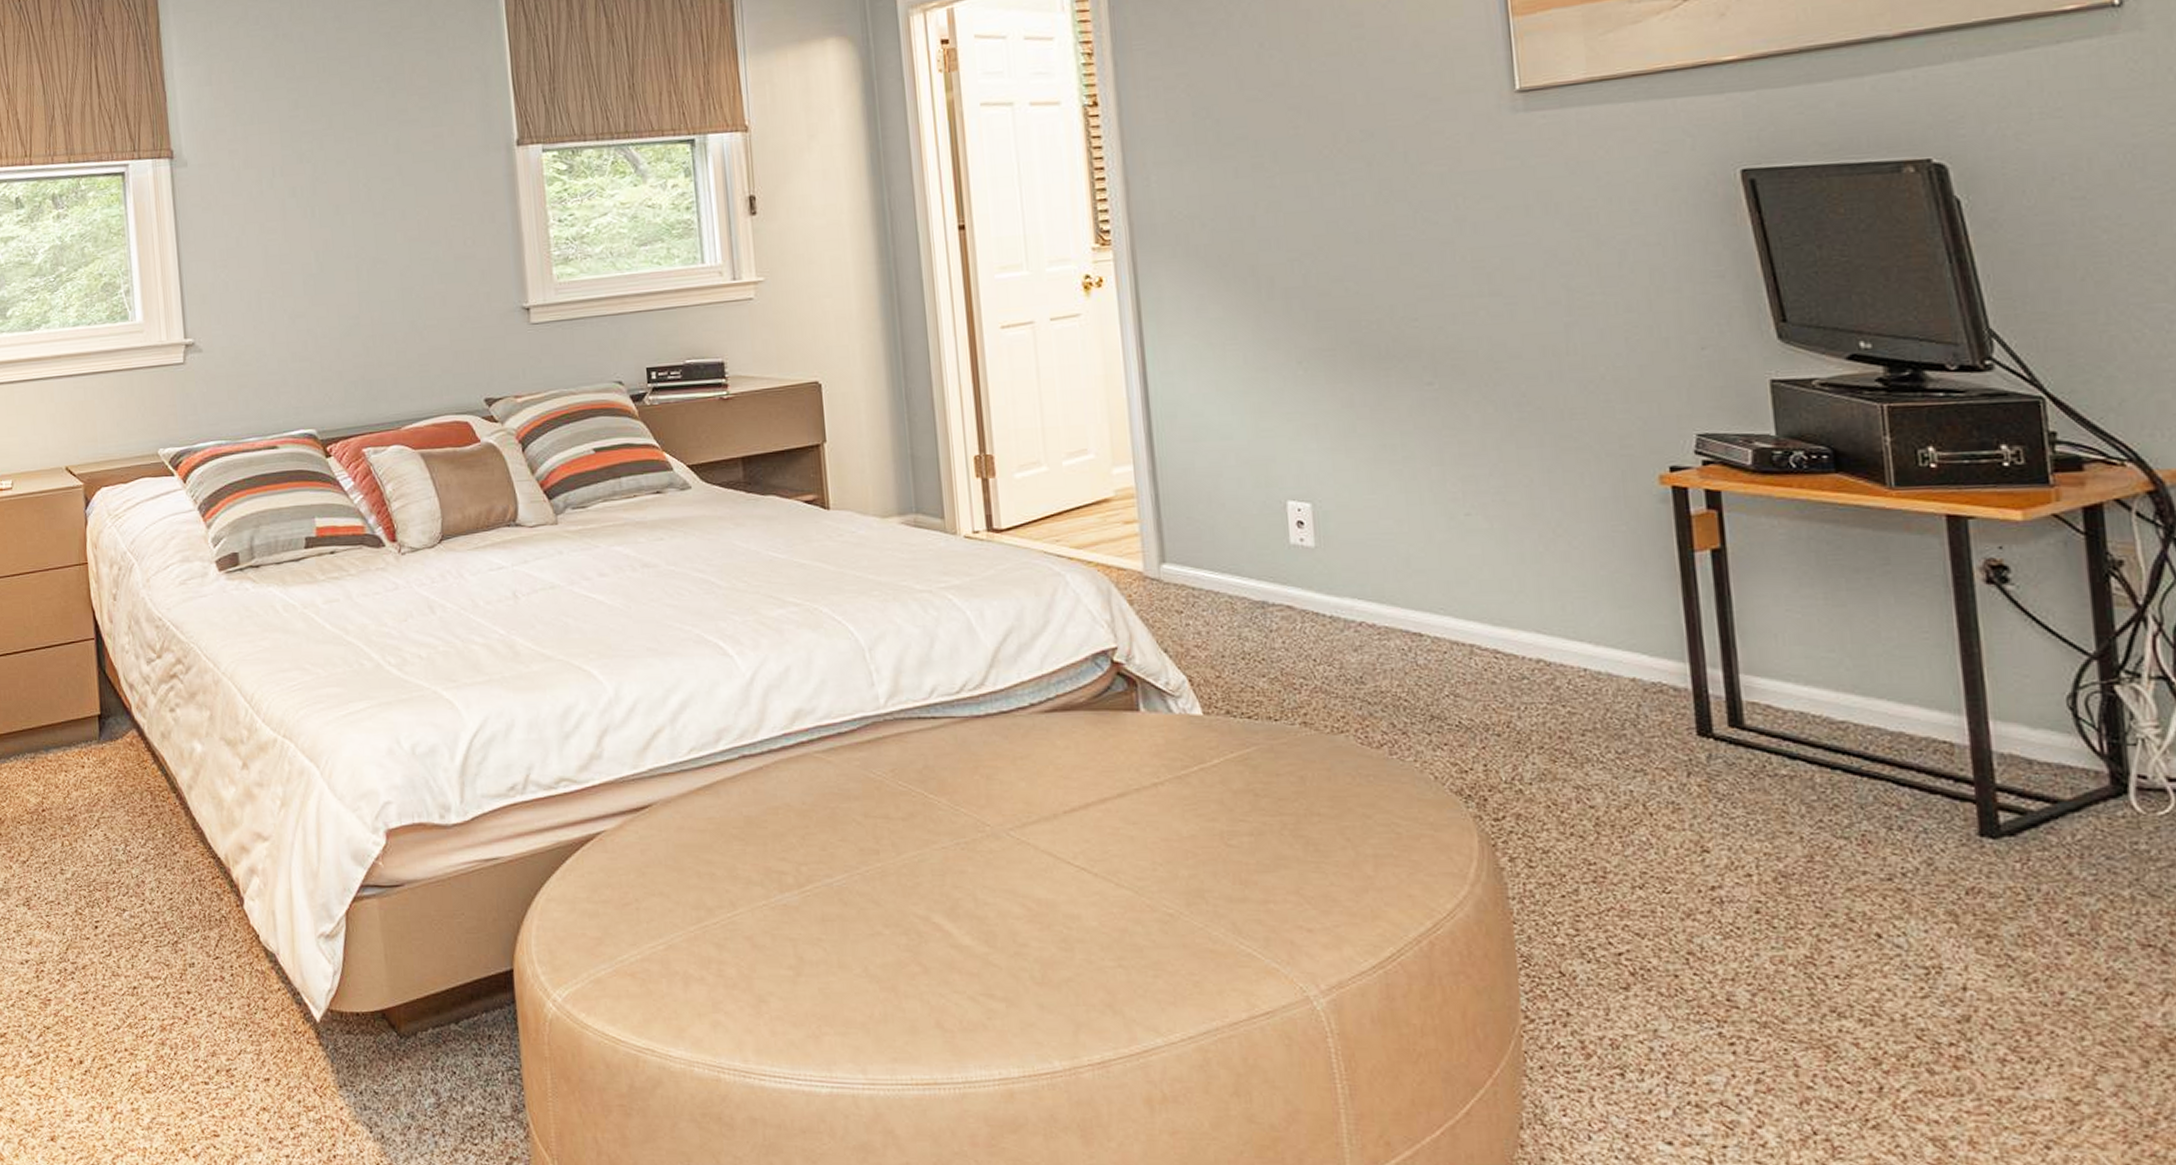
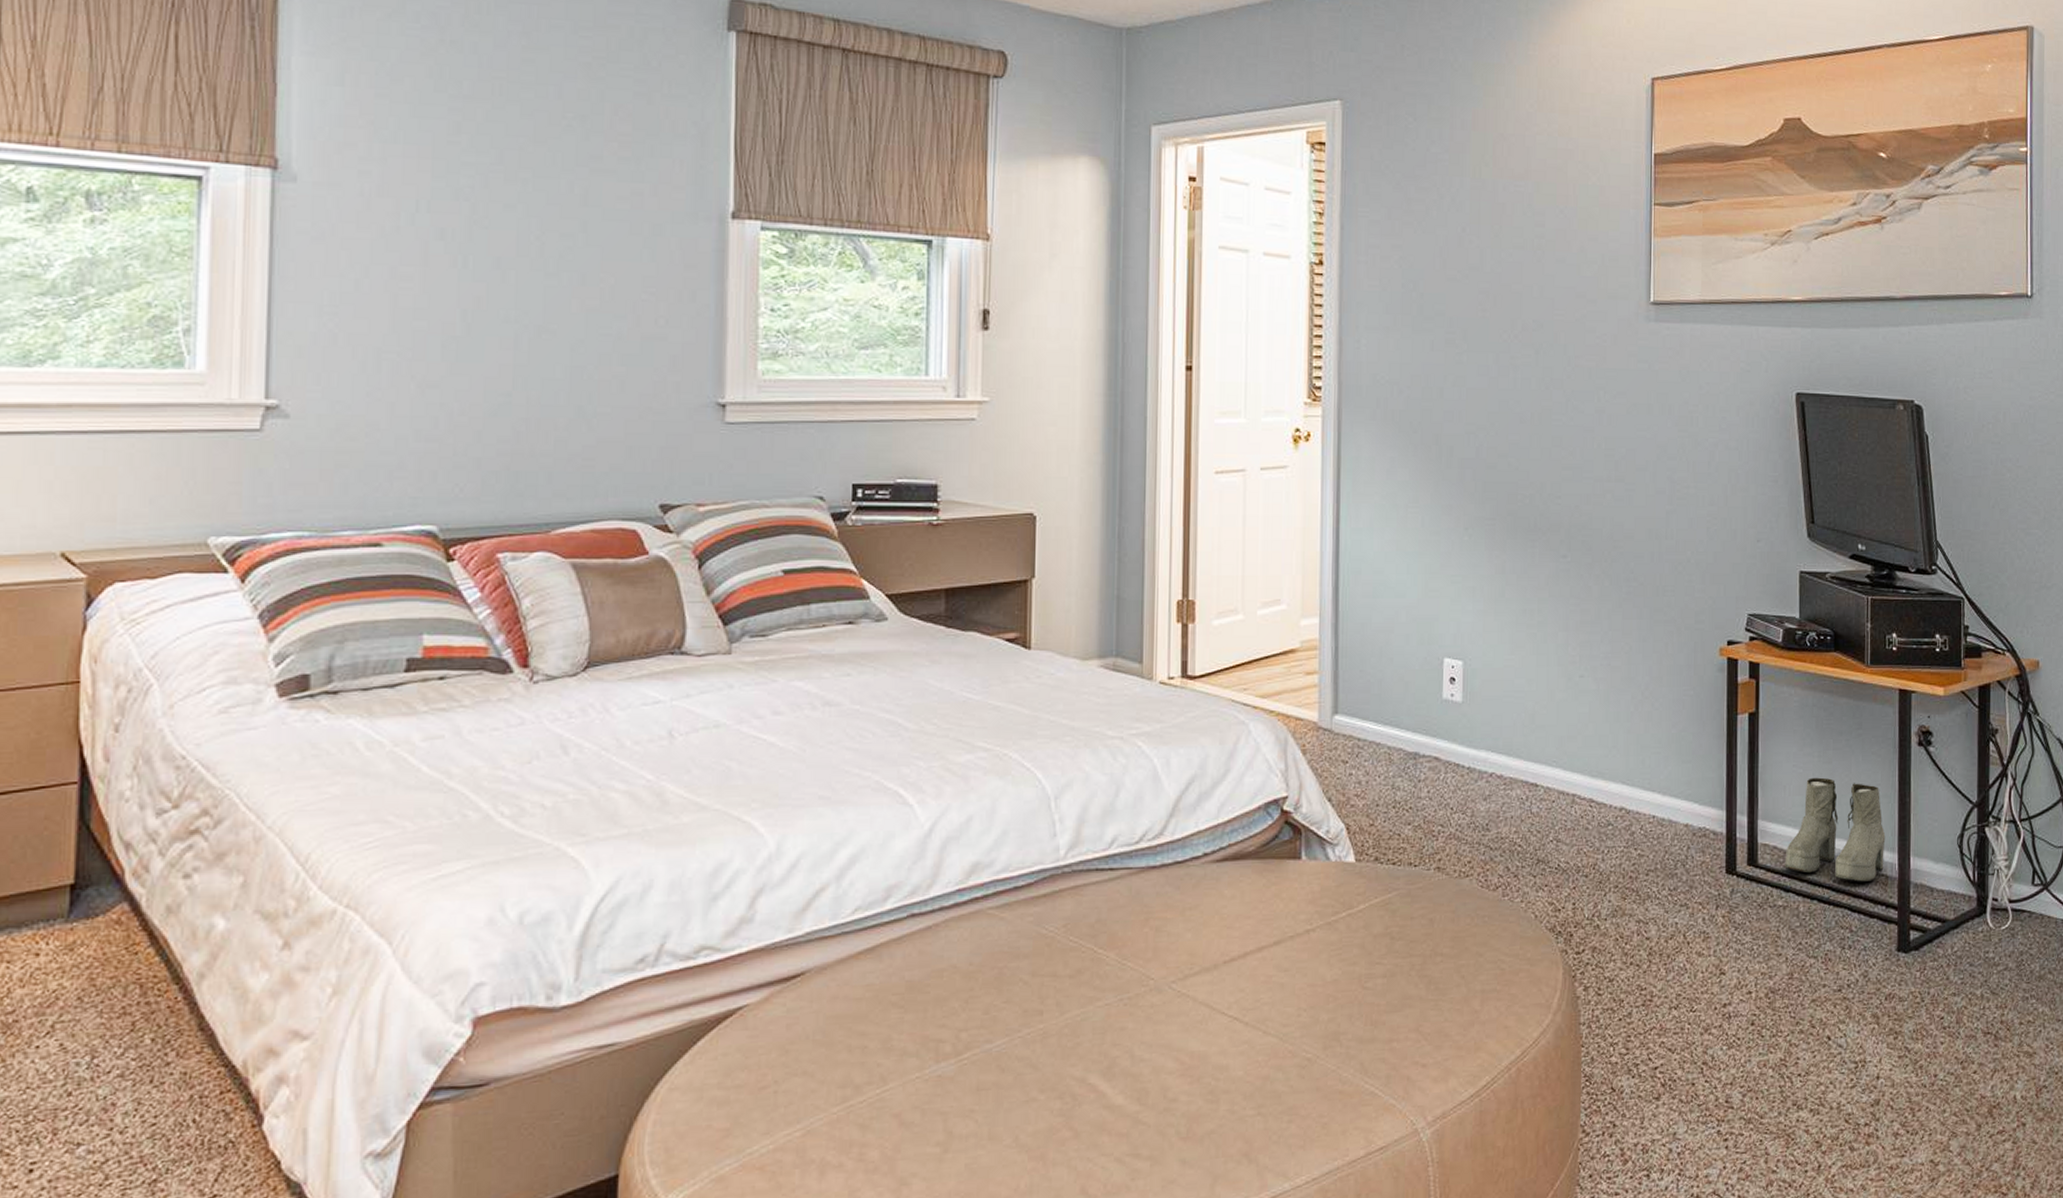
boots: none [1785,623,1946,750] -> present [1785,777,1886,882]

